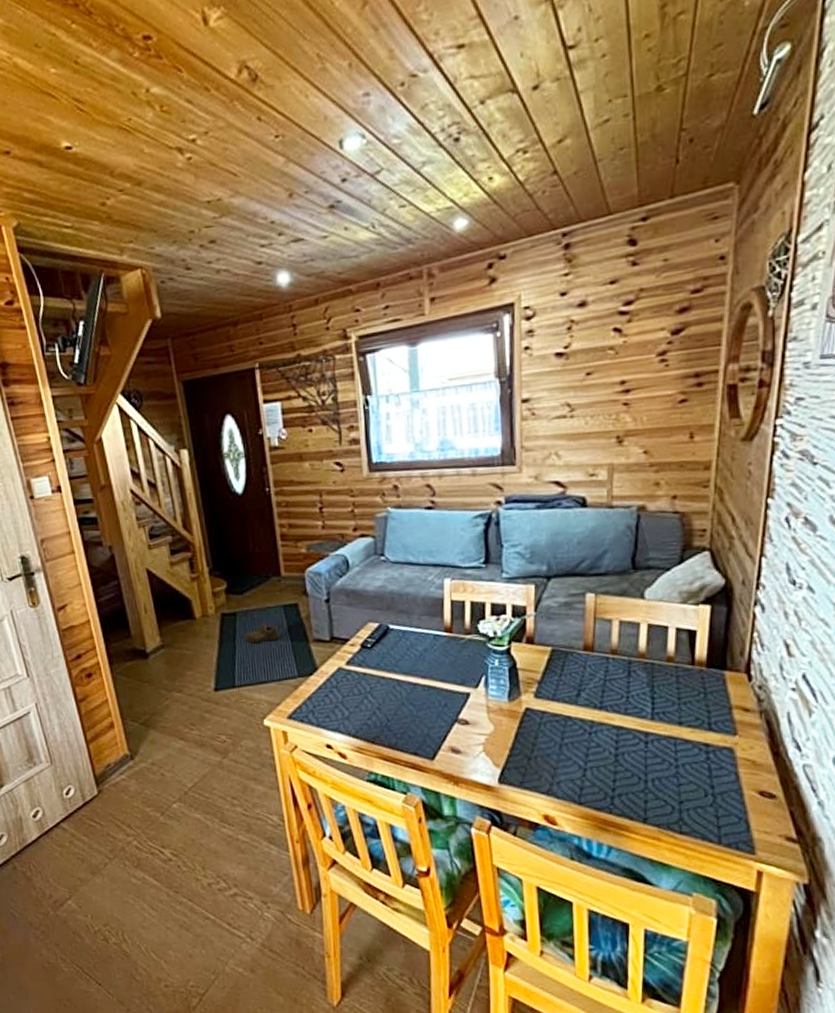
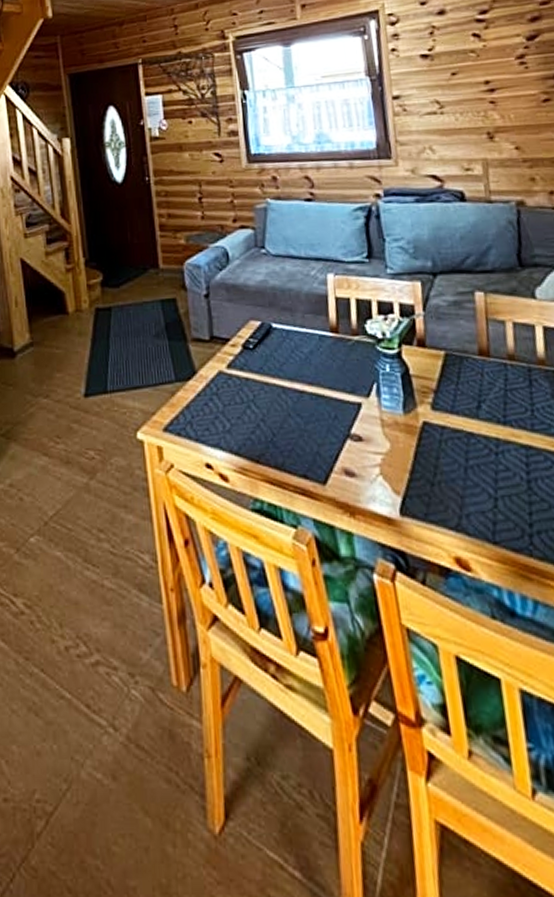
shoe: present [243,618,281,645] -> none [118,313,158,344]

